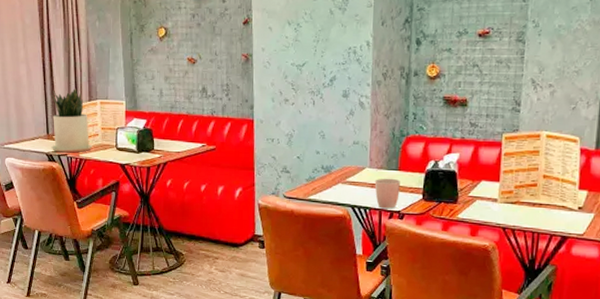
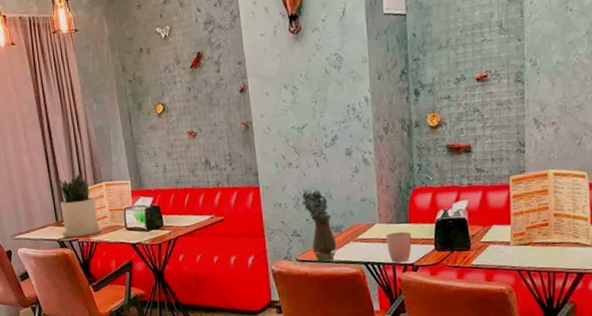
vase: none [294,125,325,201] -> present [302,188,337,262]

